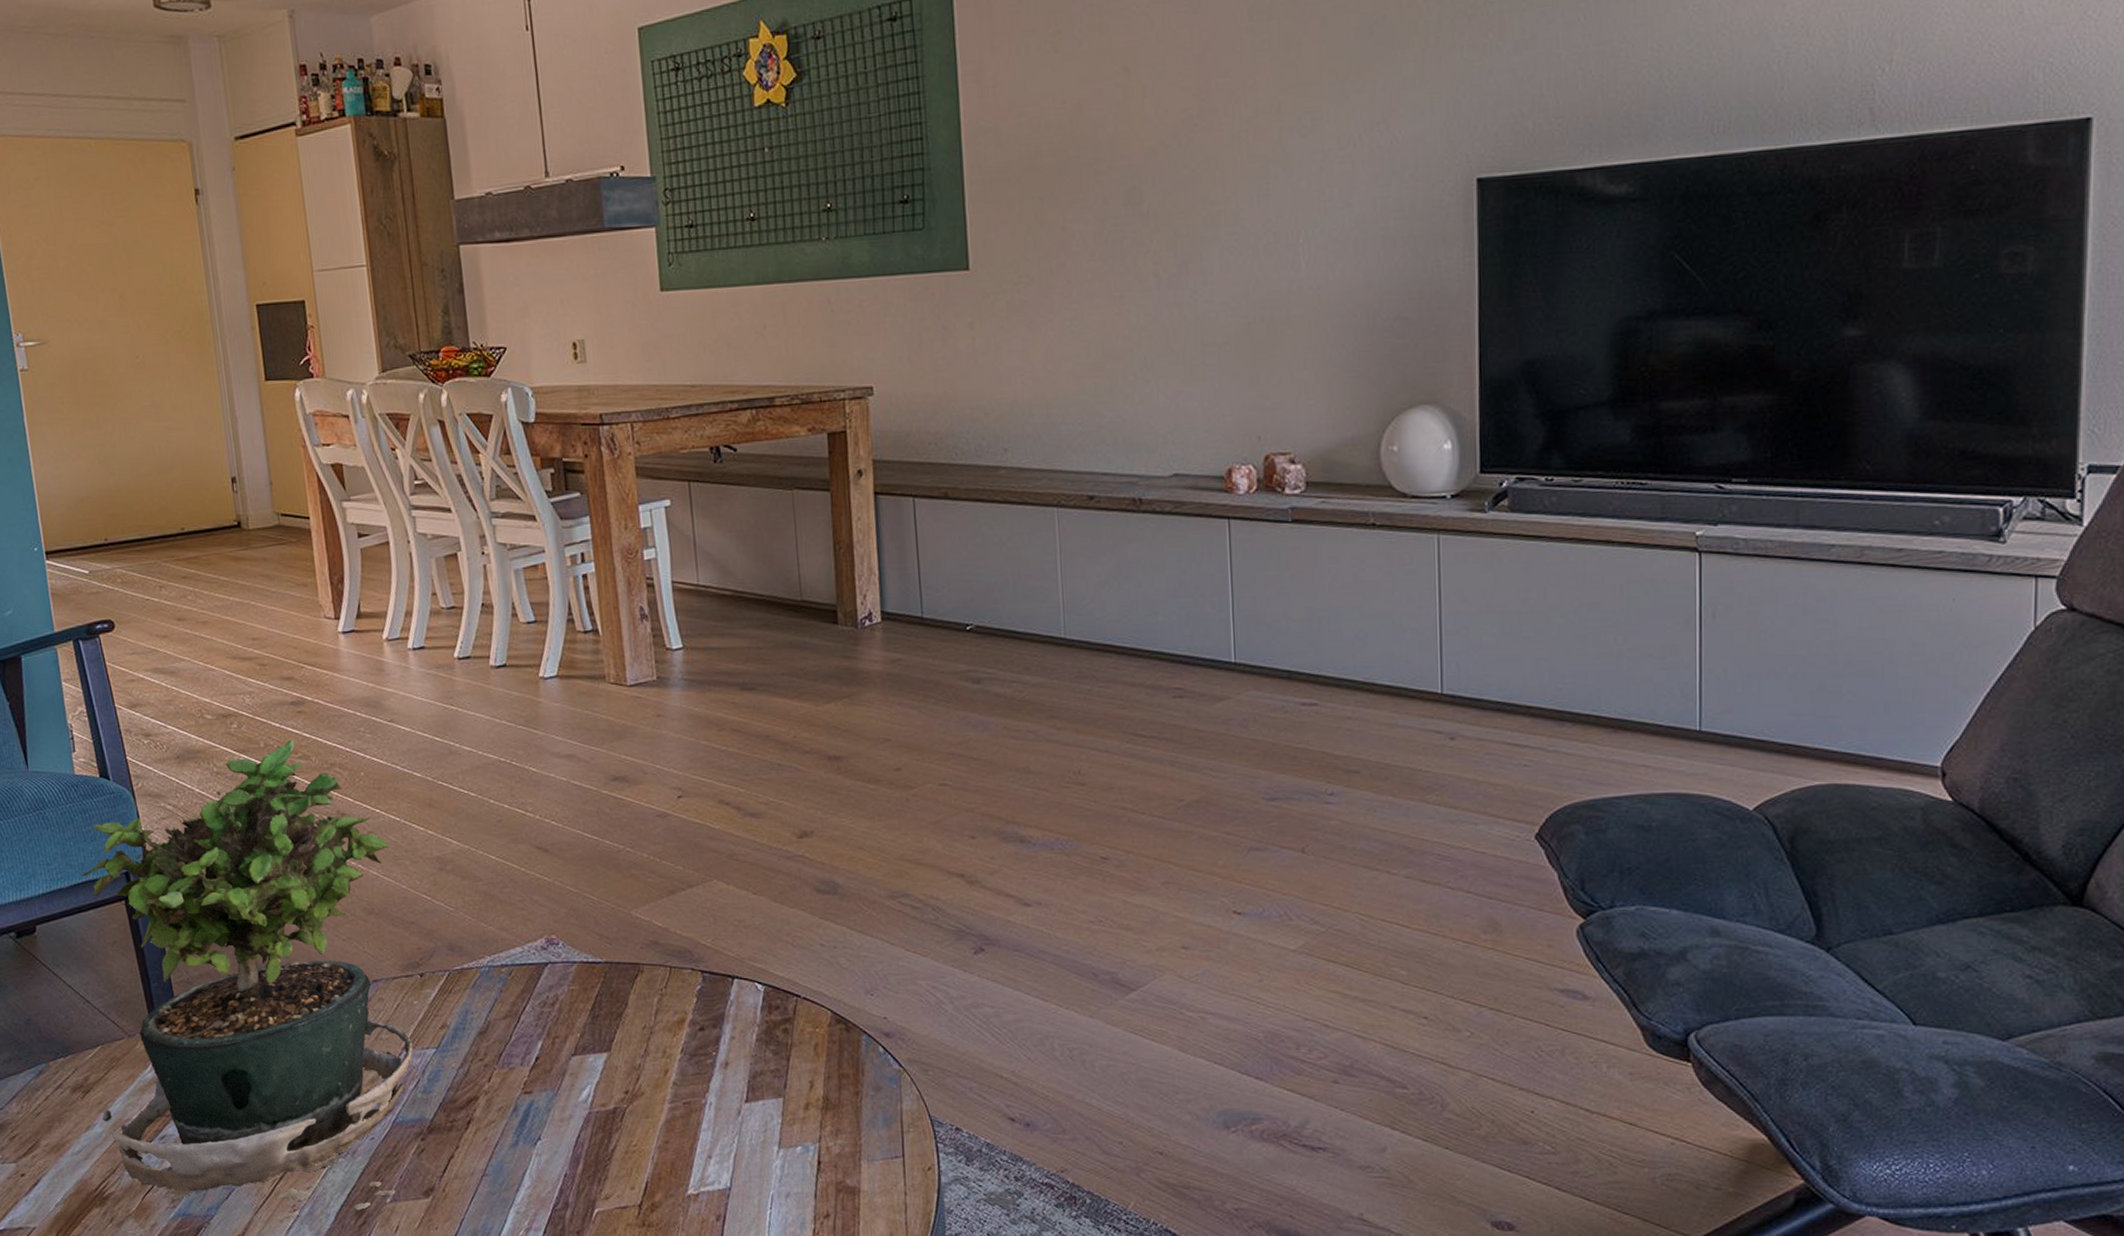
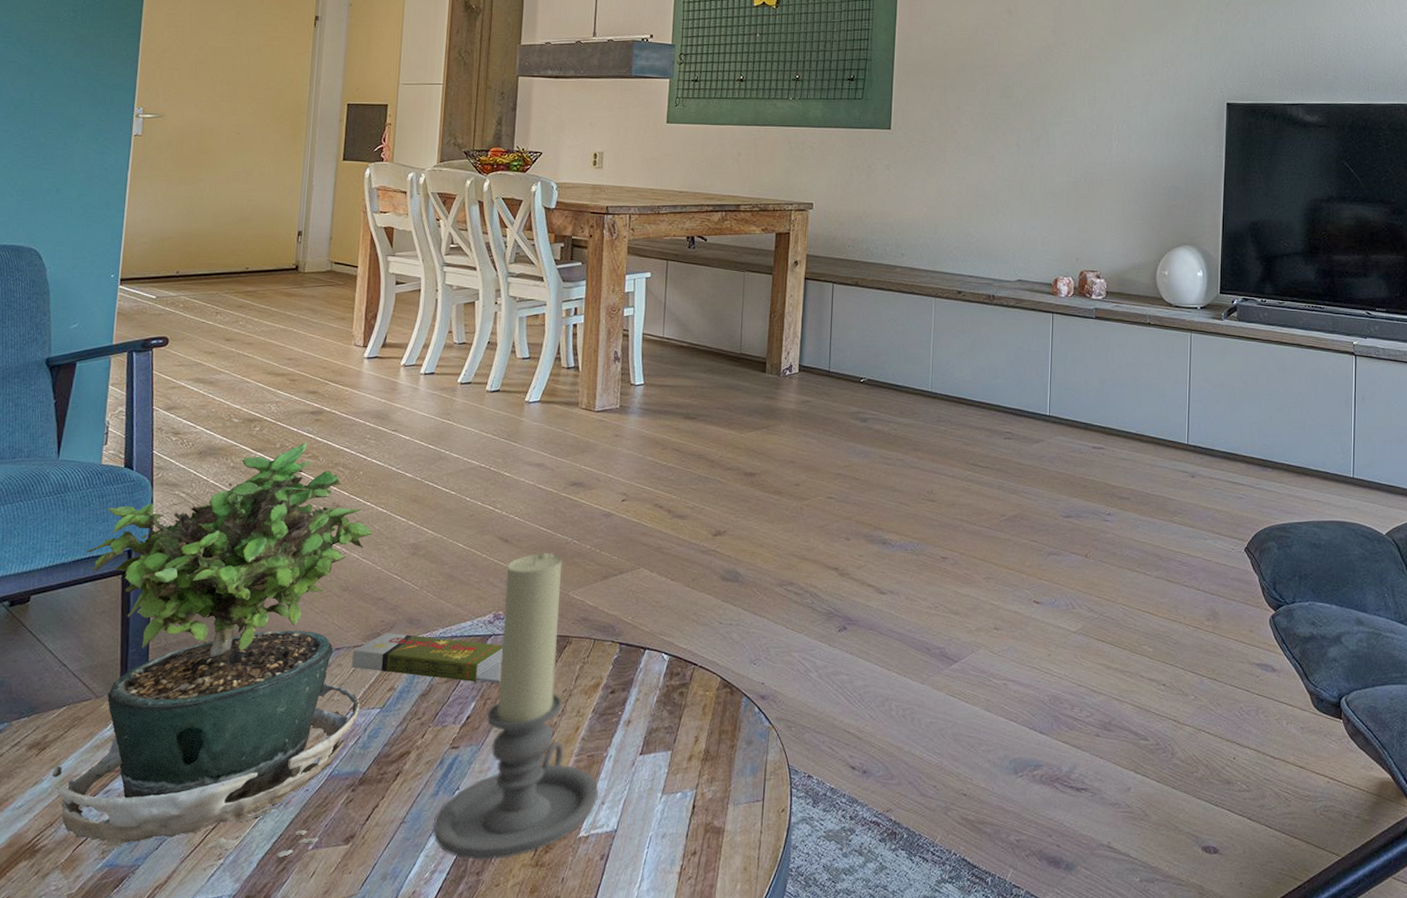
matchbox: none [393,962,567,1020] -> present [352,633,503,684]
candle holder: none [518,863,703,1219] -> present [432,552,599,861]

